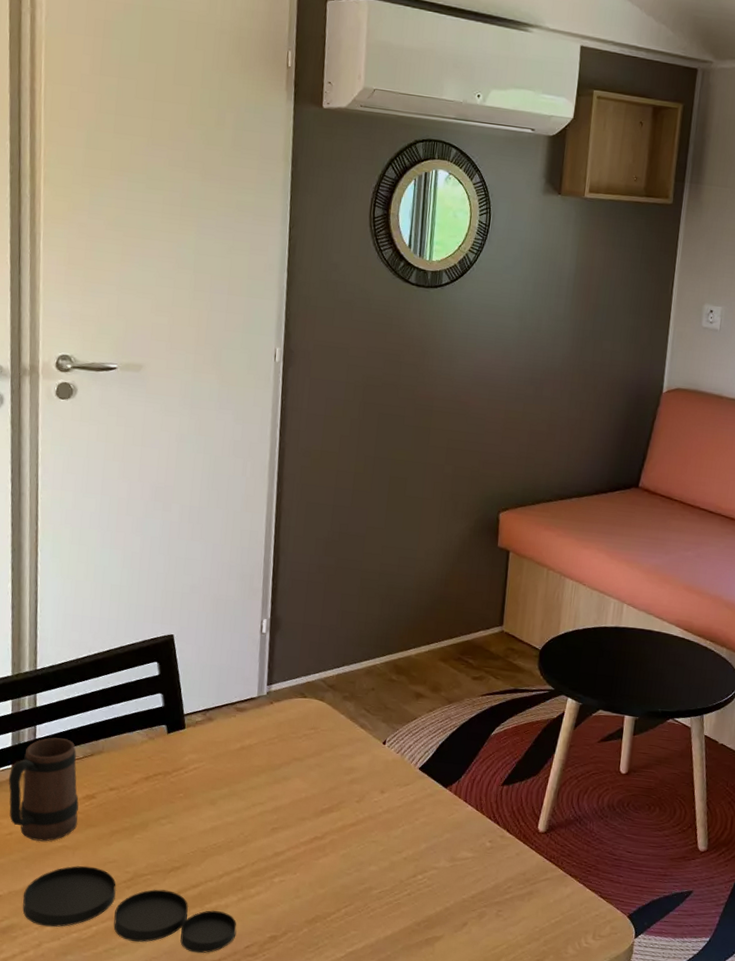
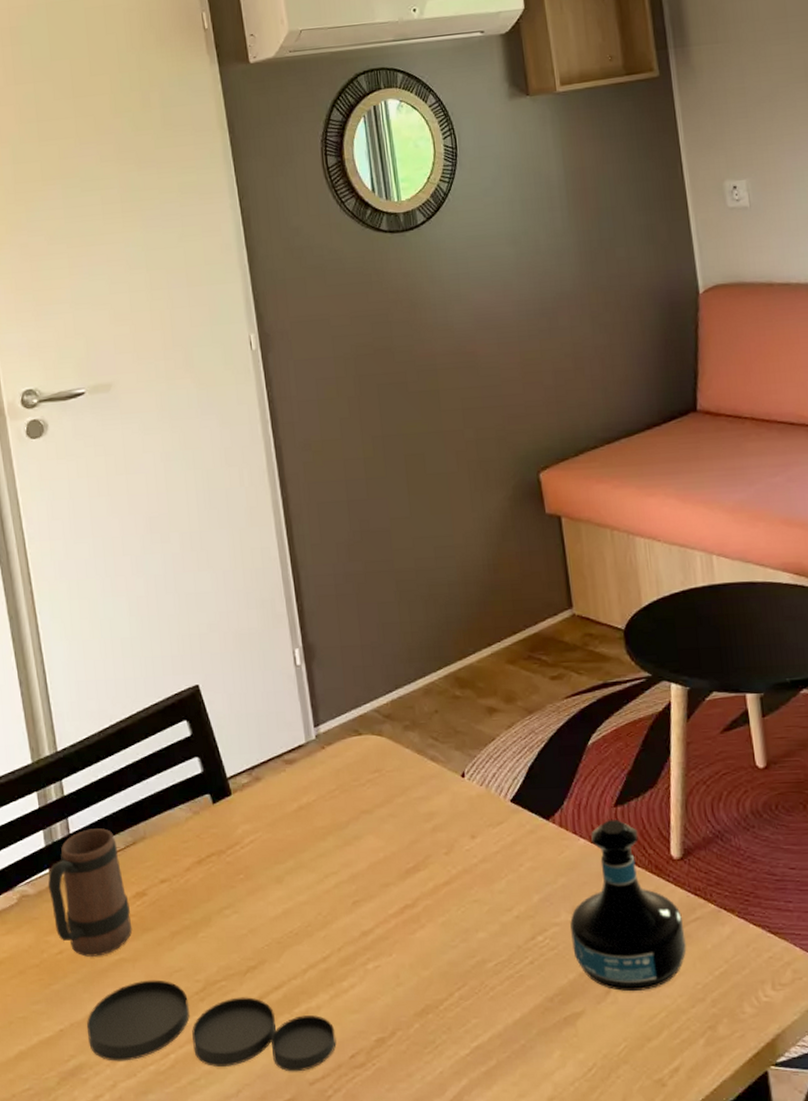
tequila bottle: none [444,795,536,927] -> present [570,820,686,992]

